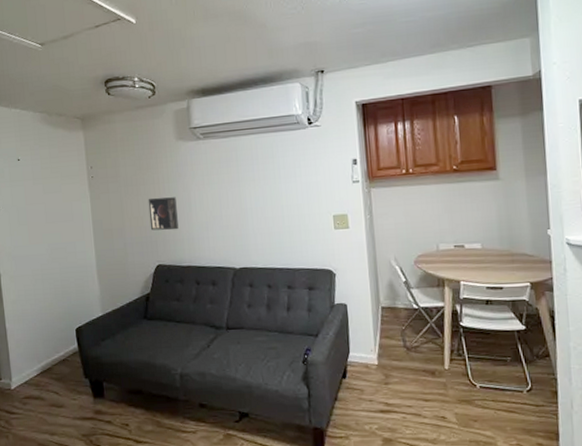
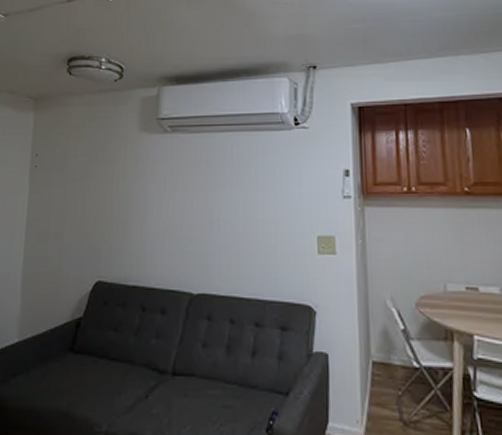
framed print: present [148,197,179,231] -> none [94,197,130,239]

